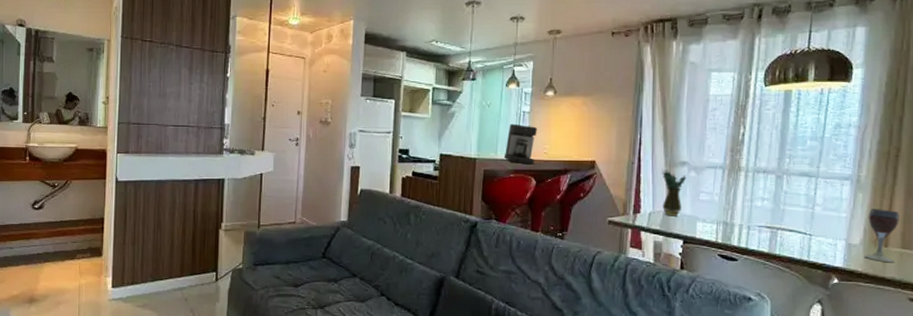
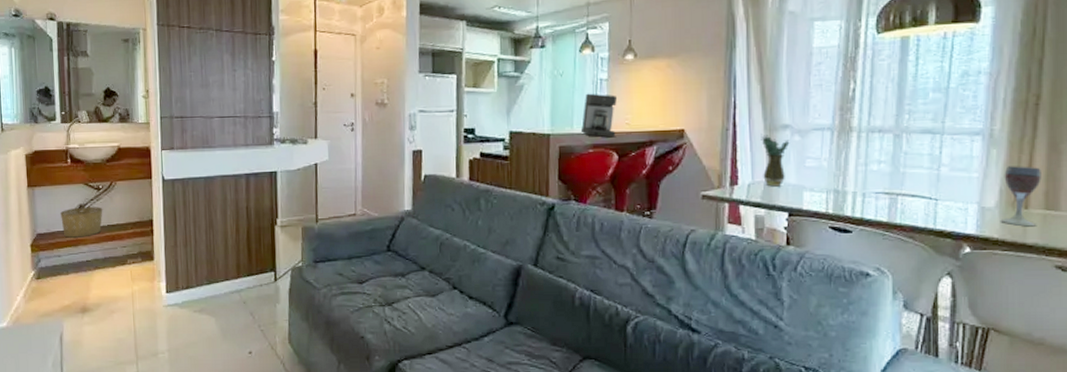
basket: none [16,199,57,231] -> present [61,203,103,238]

